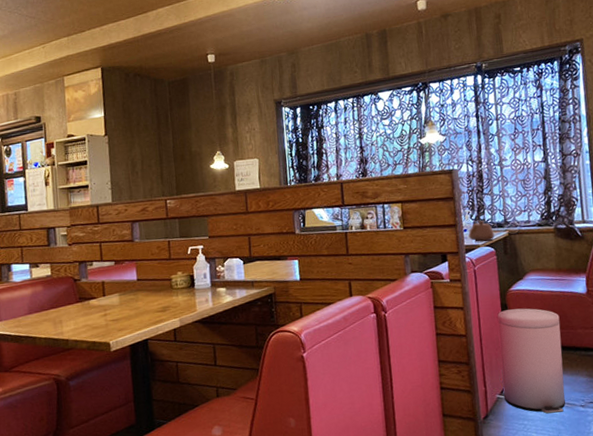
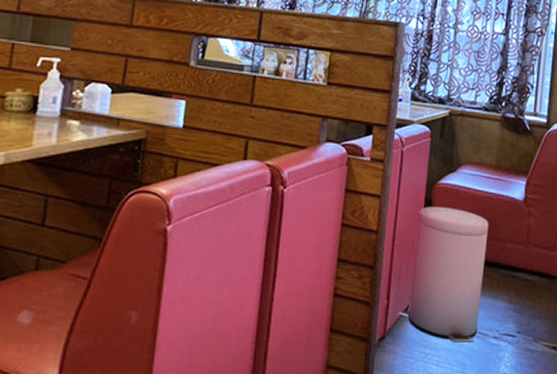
sugar bowl: present [468,220,495,242] -> none [403,91,434,118]

